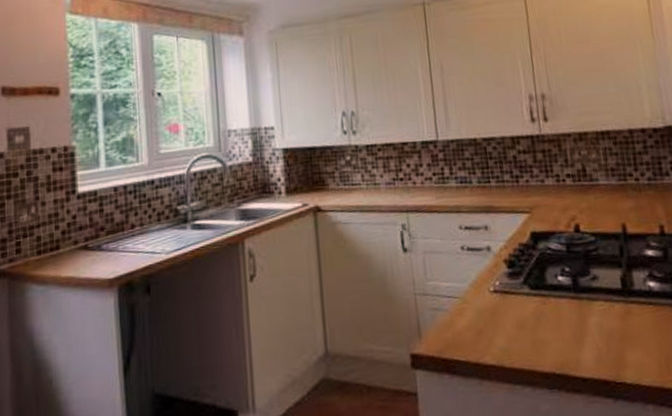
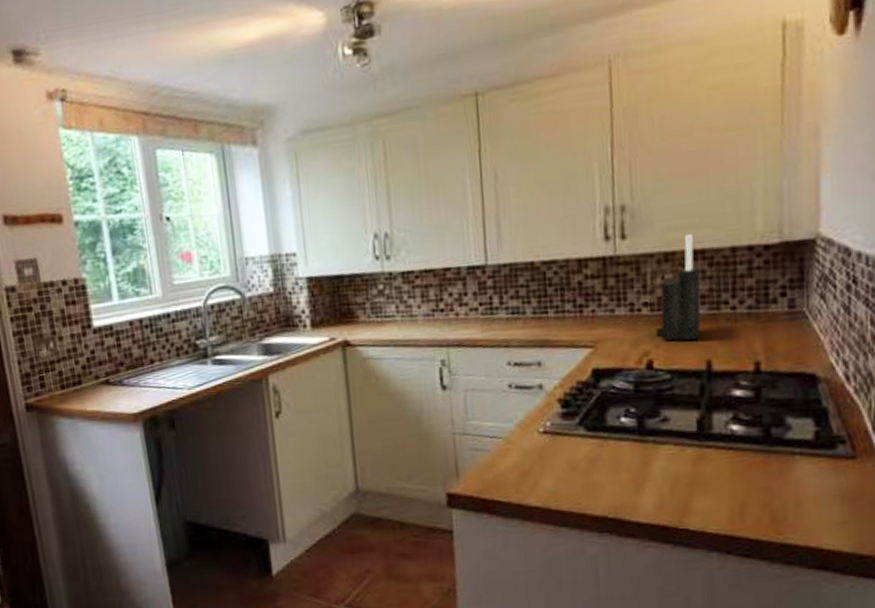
knife block: none [578,119,614,207] -> present [656,234,701,341]

